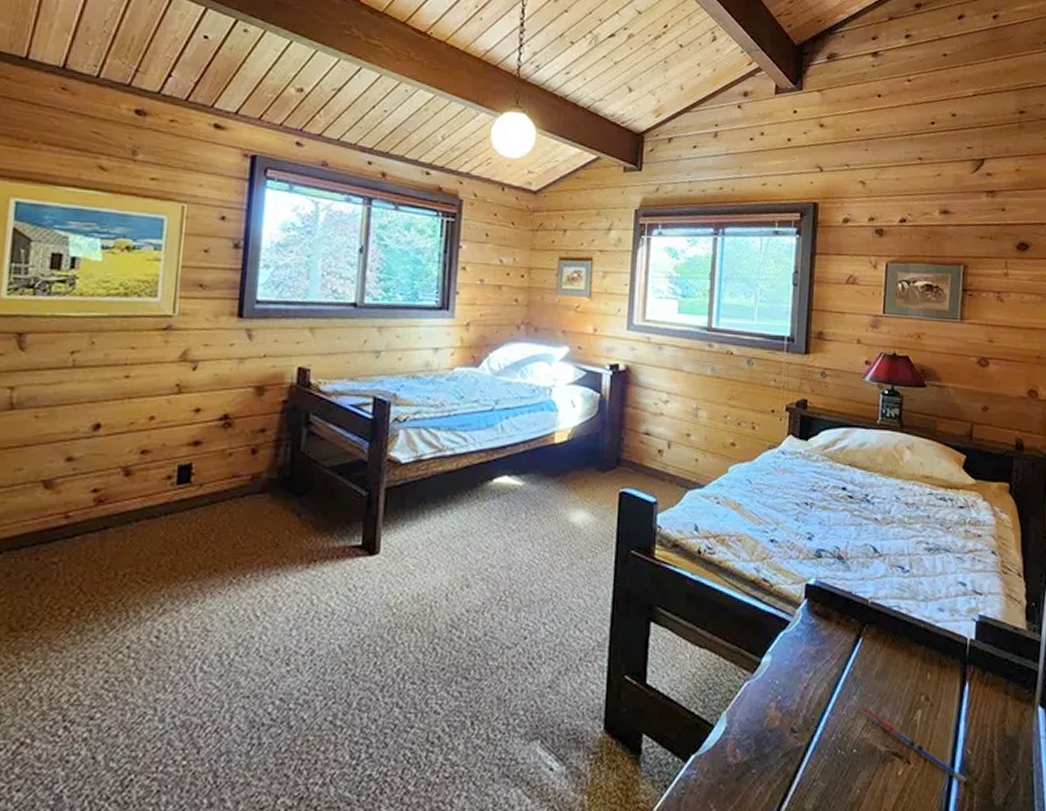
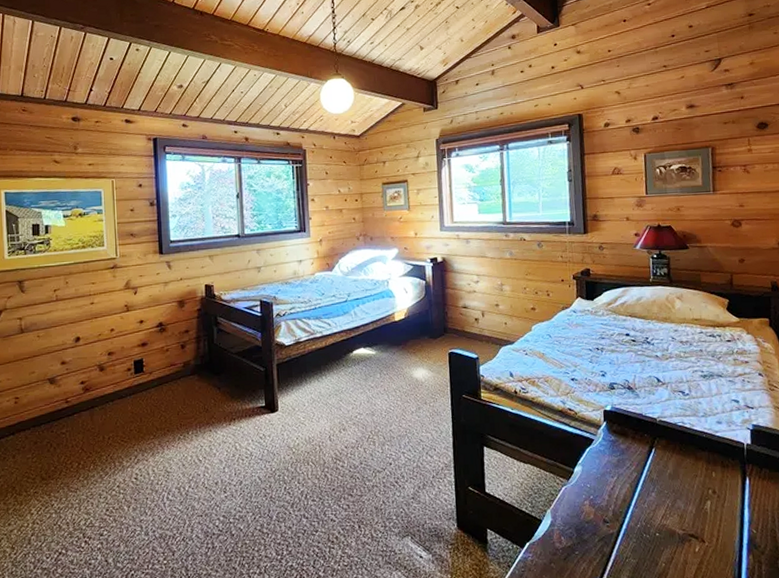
pen: present [860,707,967,784] -> none [659,500,755,556]

